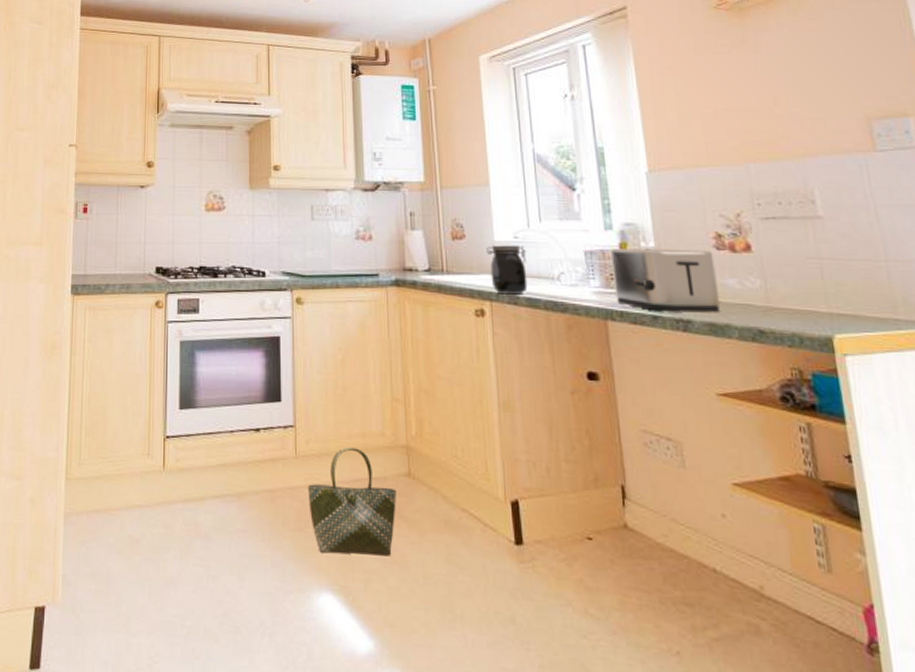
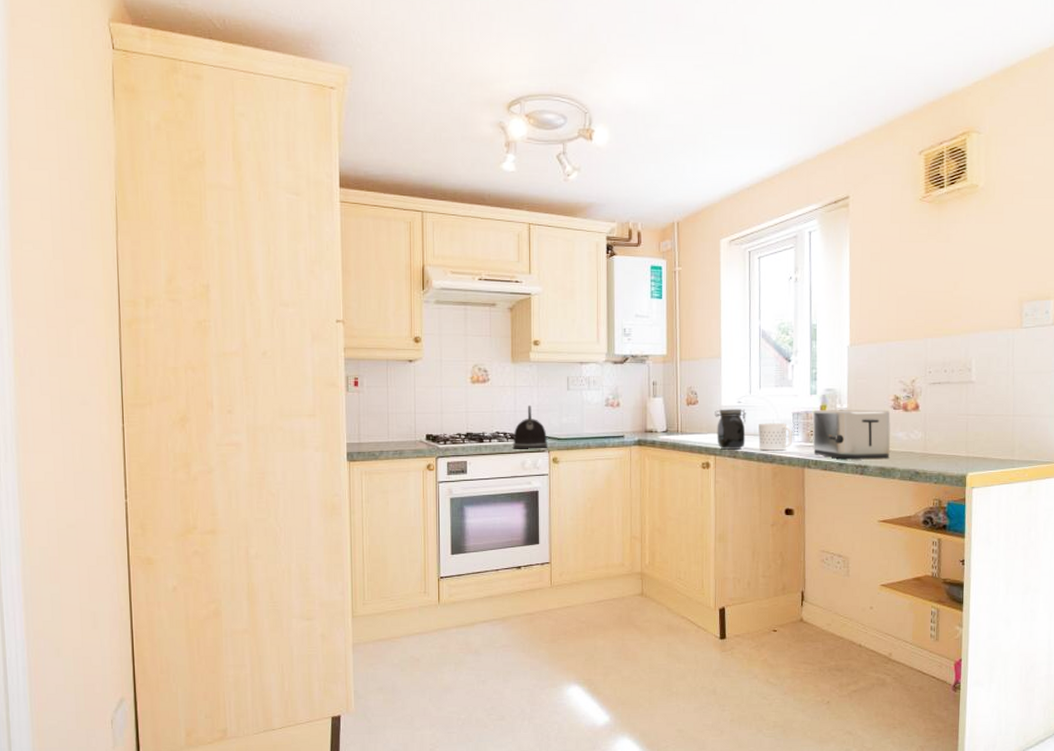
kettle: none [251,236,291,287] -> present [513,405,548,449]
shopping bag: present [307,447,397,557] -> none [560,577,632,657]
mug: none [542,263,589,298] -> present [758,423,793,451]

